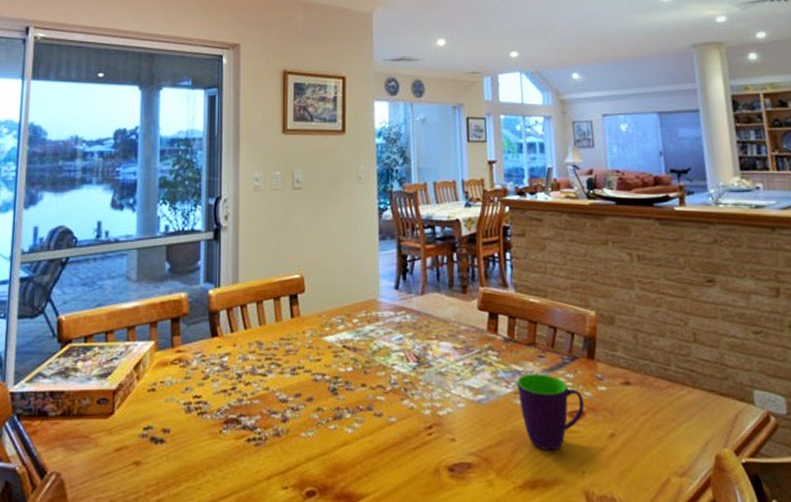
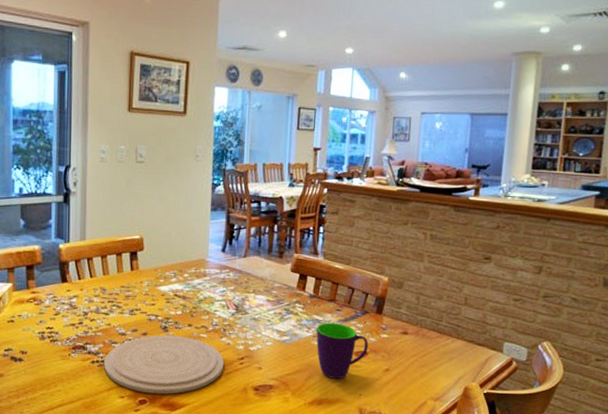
plate: none [262,400,409,481] -> present [104,335,225,394]

